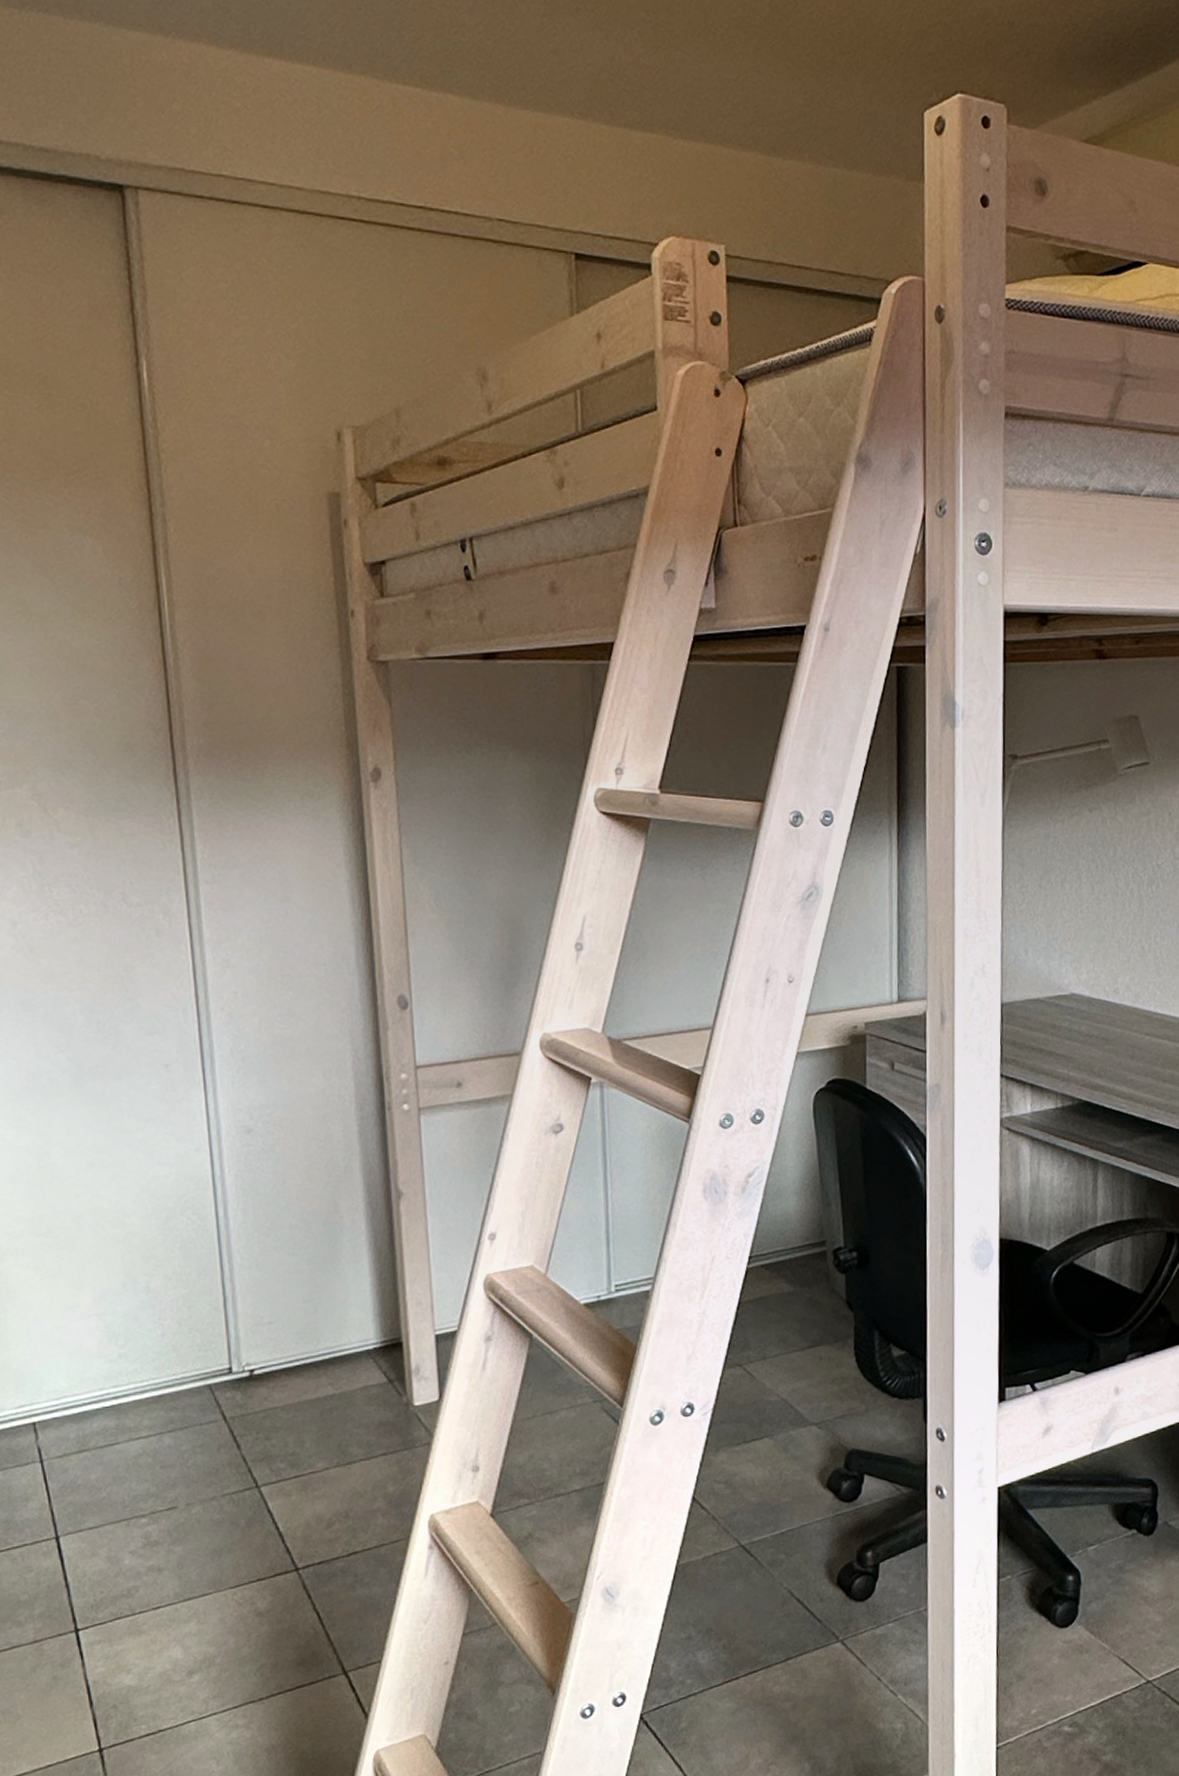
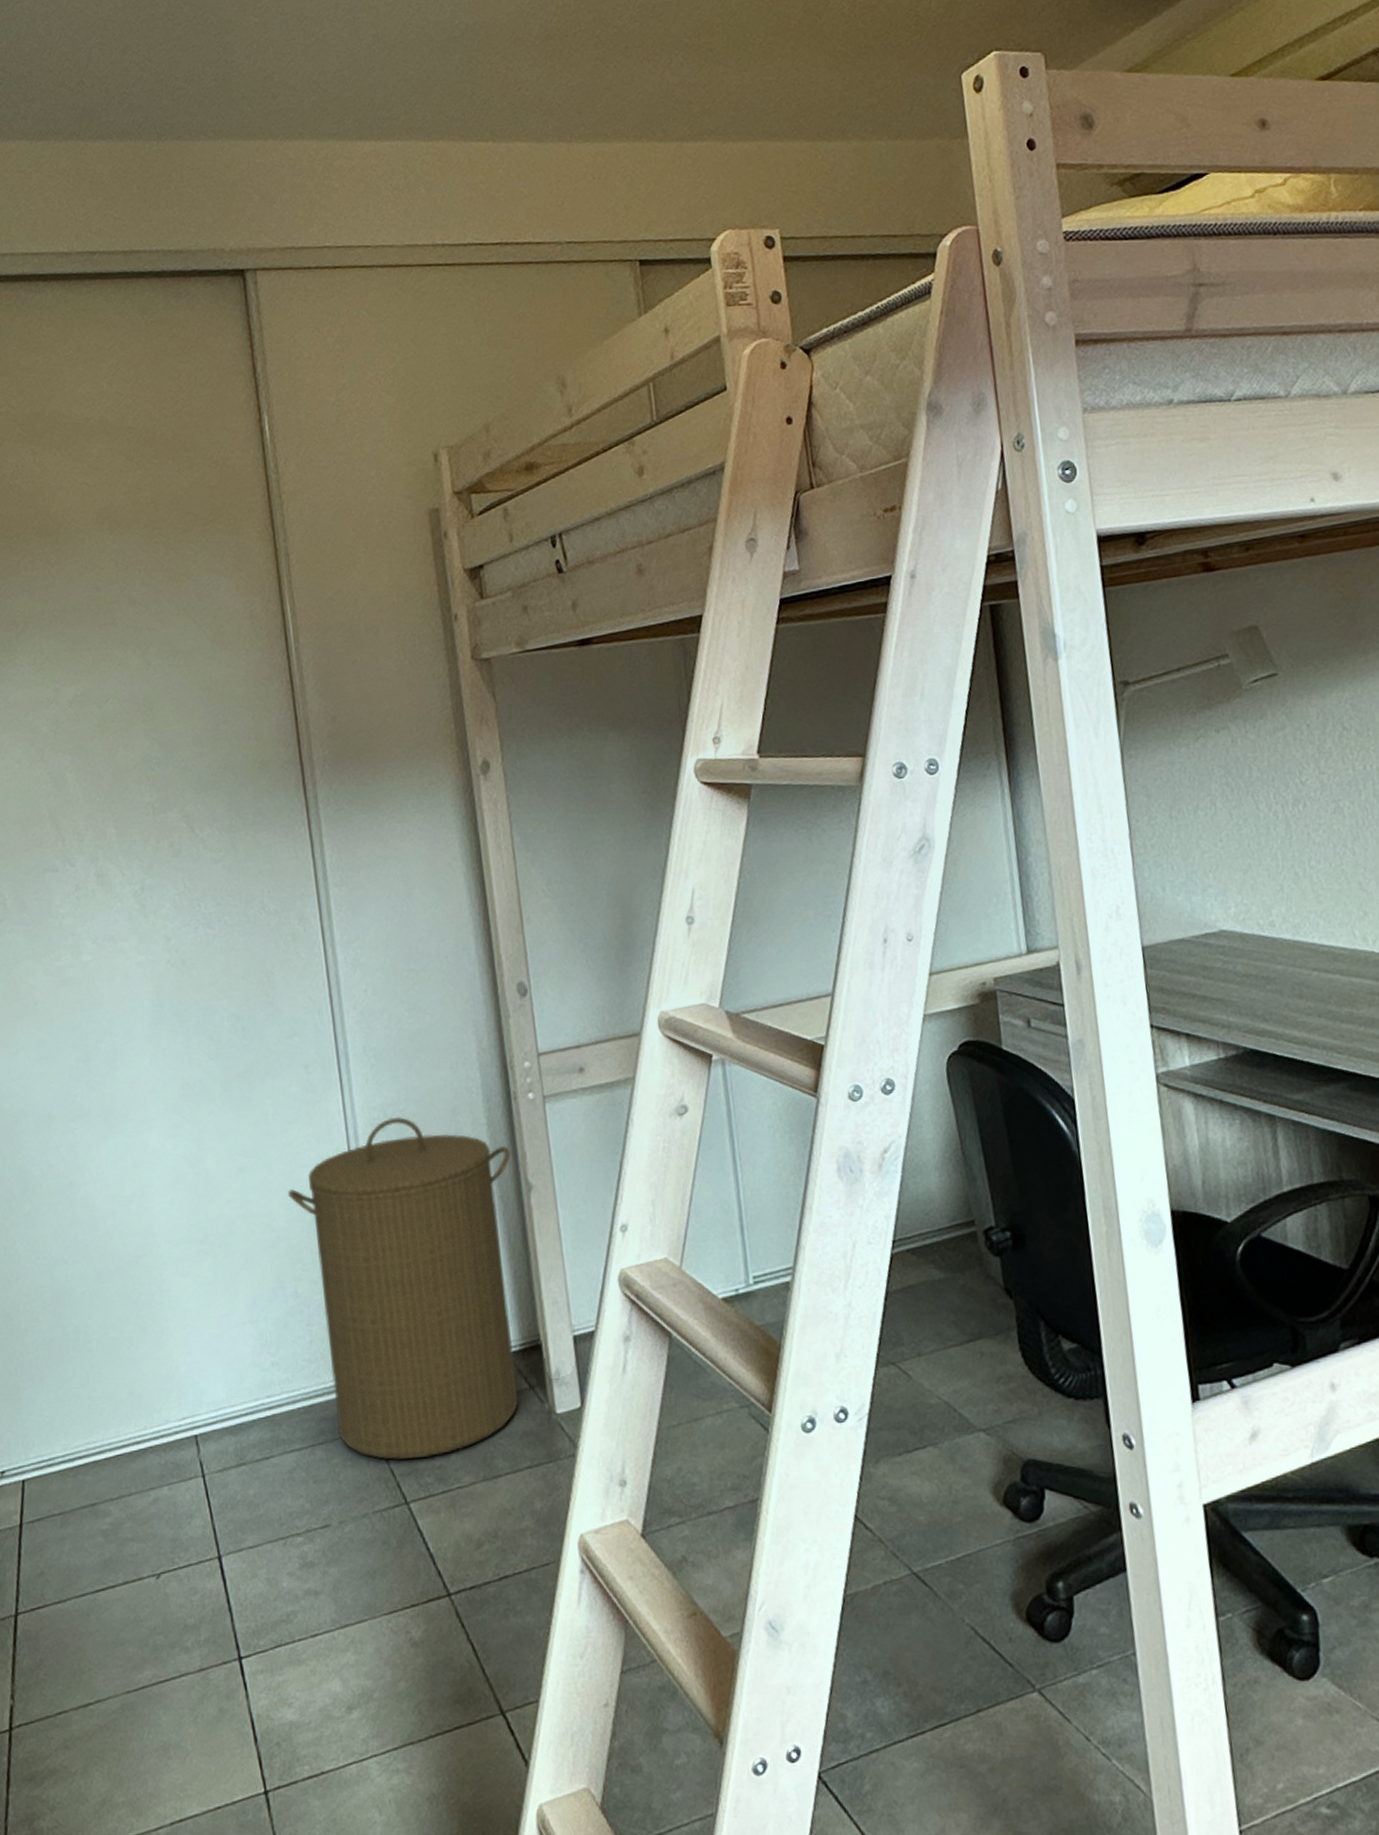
laundry hamper: none [142,1120,382,1447] -> present [288,1116,519,1460]

